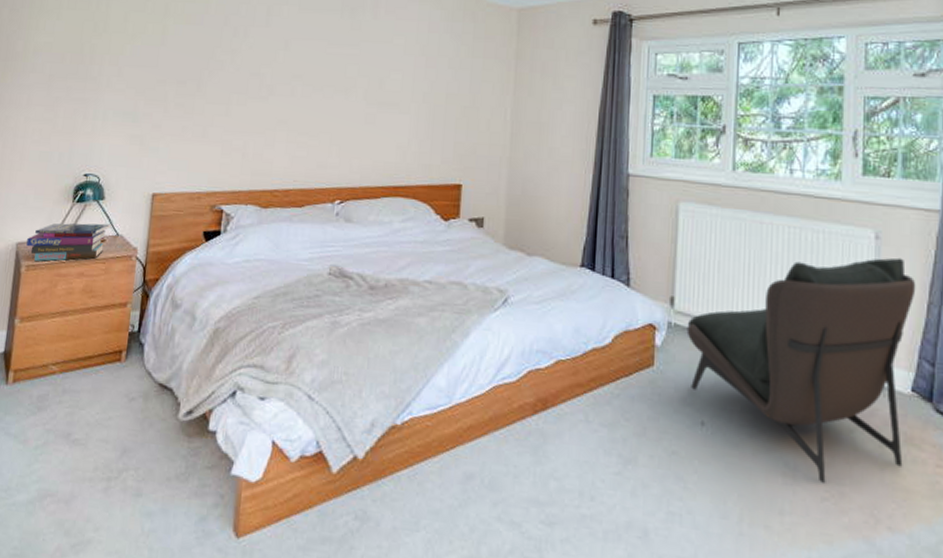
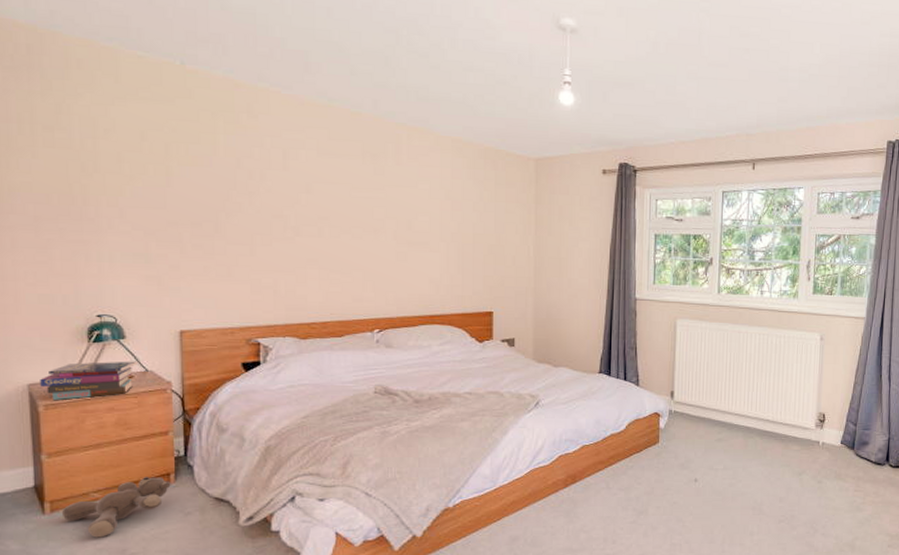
stuffed bear: none [21,352,122,417] -> present [61,477,171,538]
armless chair: present [686,257,916,485] -> none [683,352,847,512]

